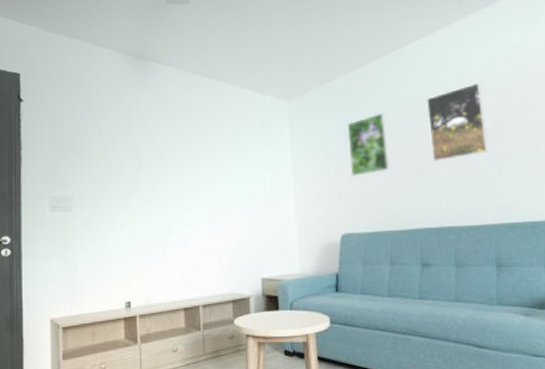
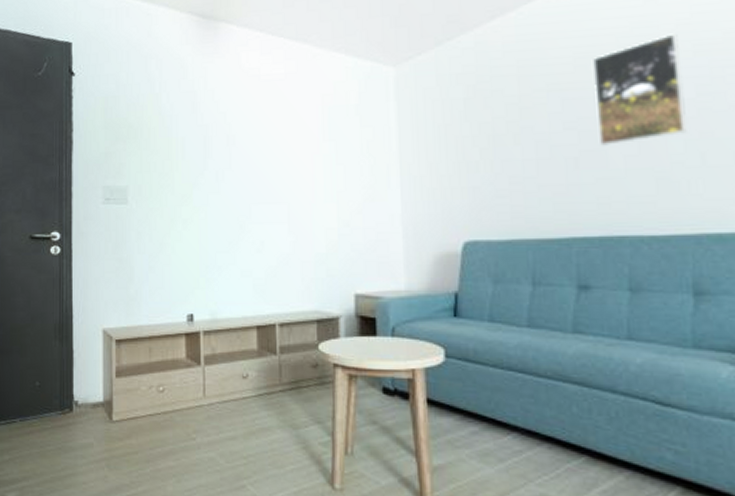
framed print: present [347,113,390,177] -> none [475,79,536,167]

